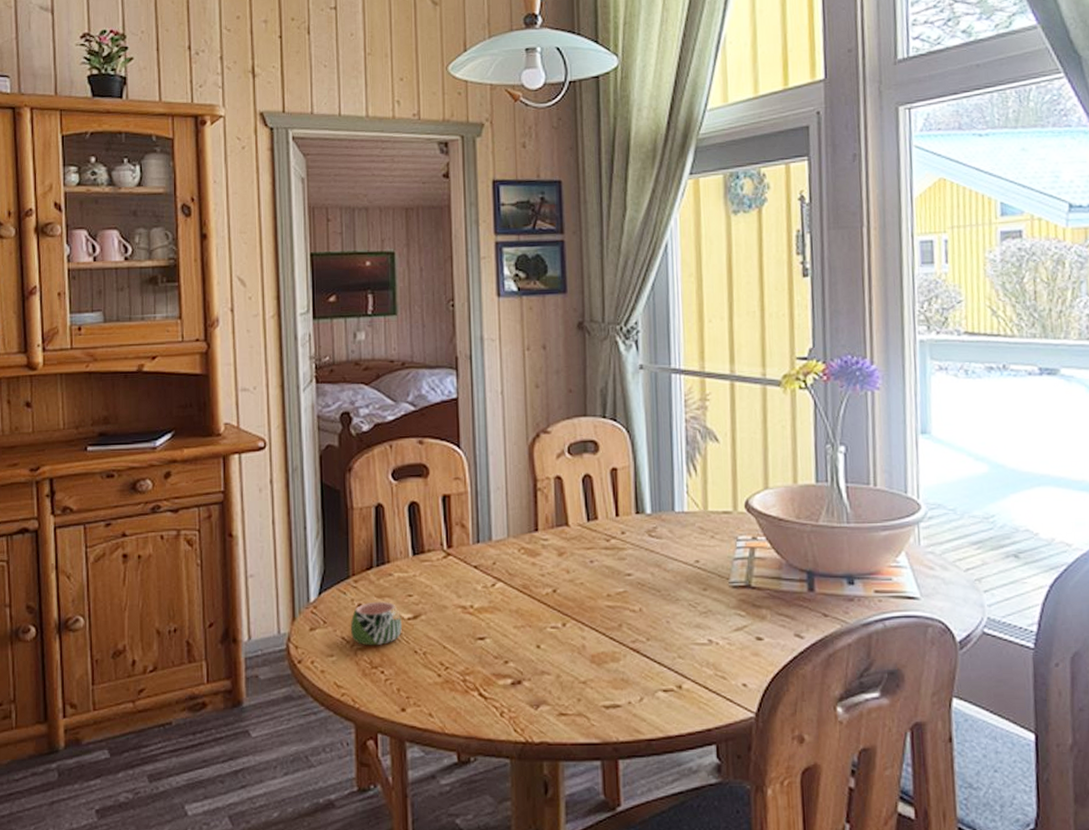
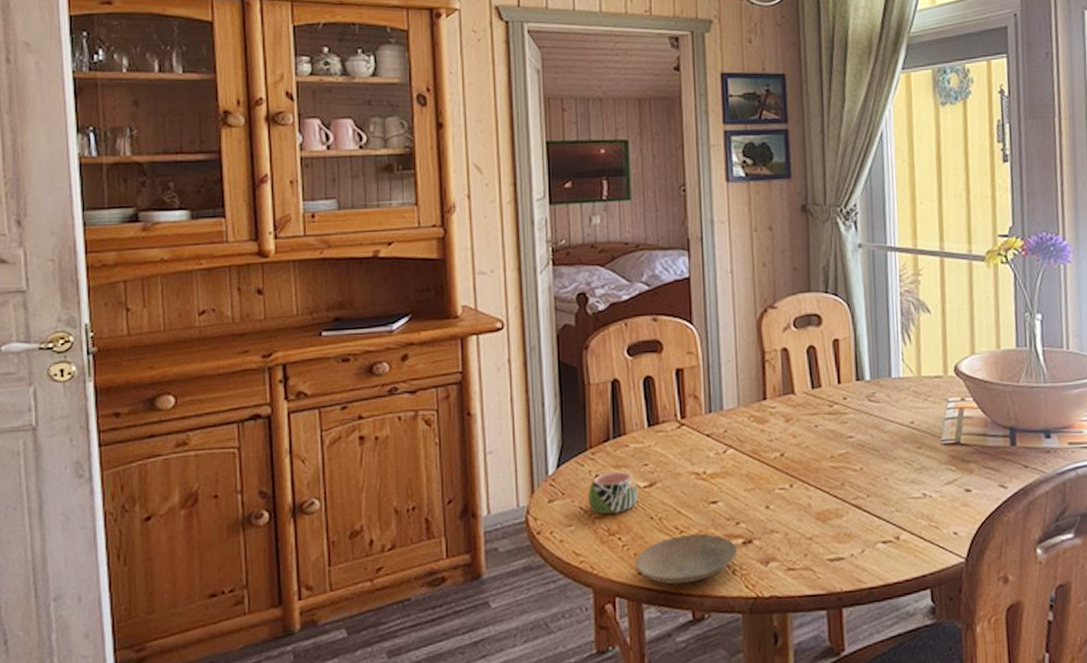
plate: none [398,671,506,723] -> present [635,533,738,584]

